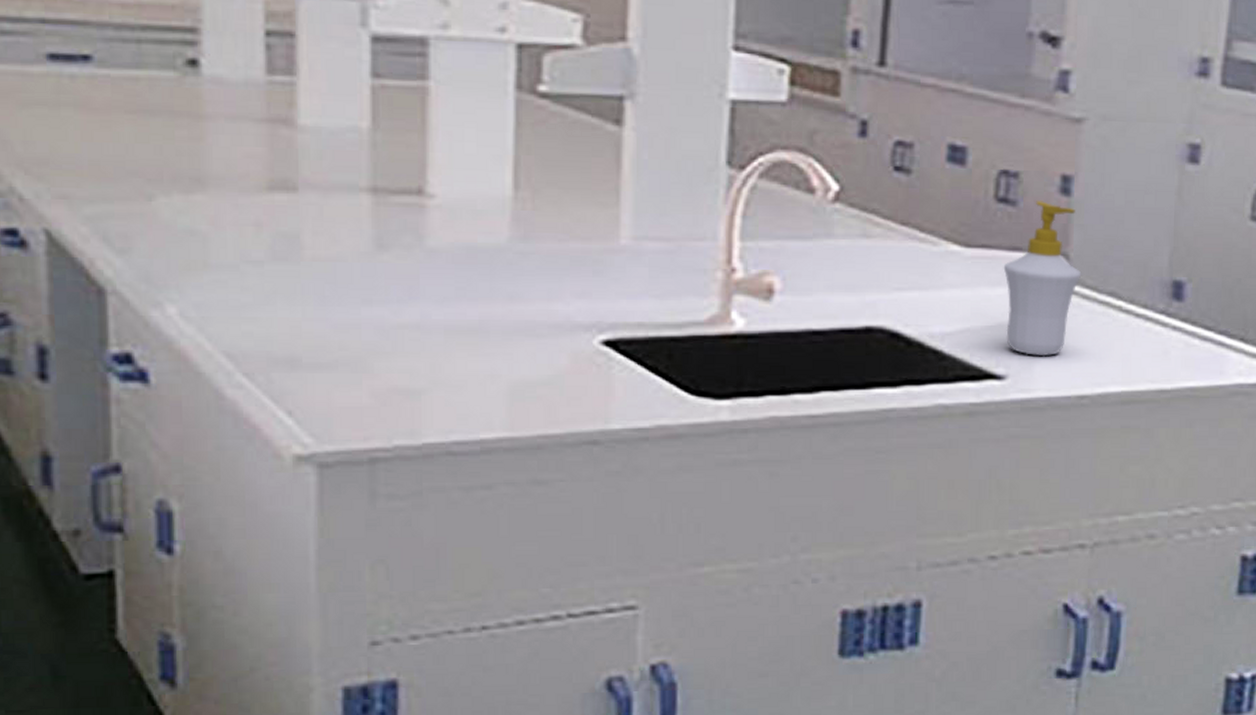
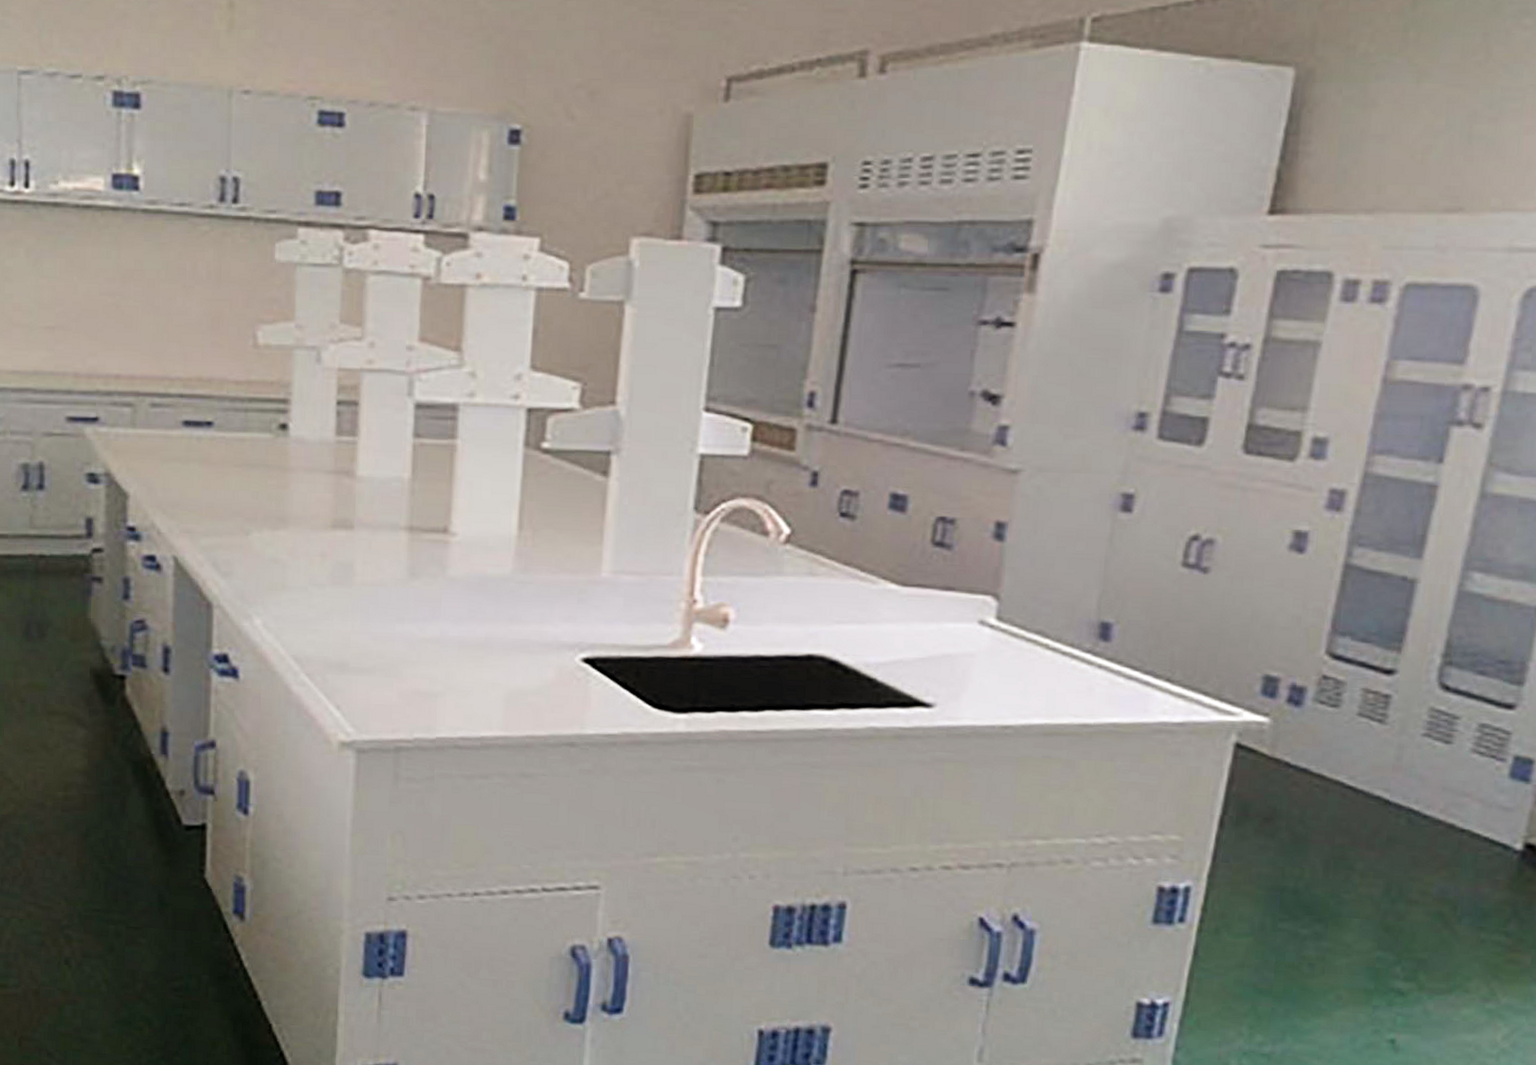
soap bottle: present [1003,199,1082,357] -> none [936,544,1011,688]

